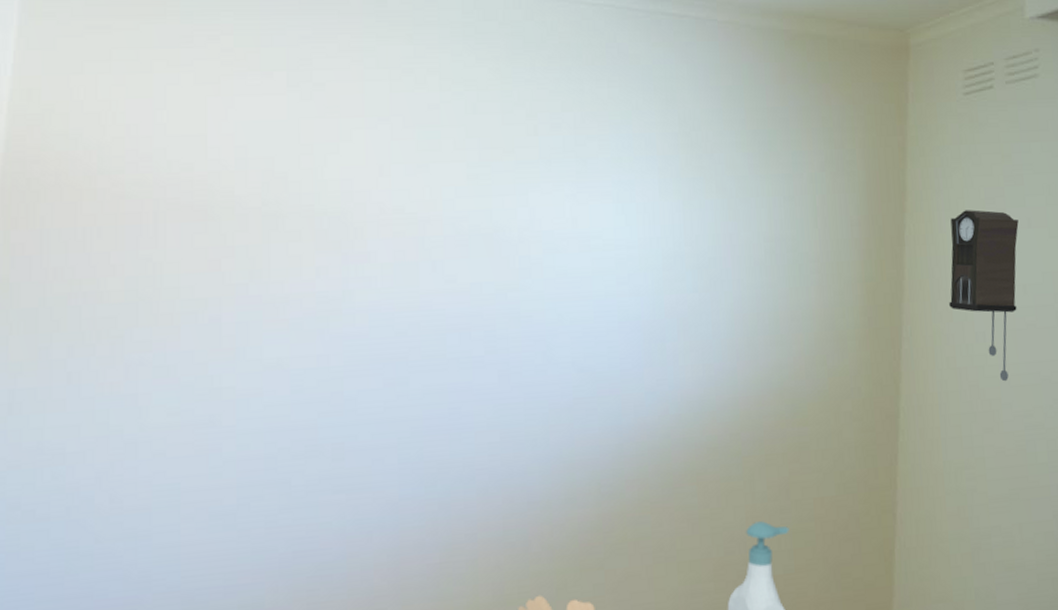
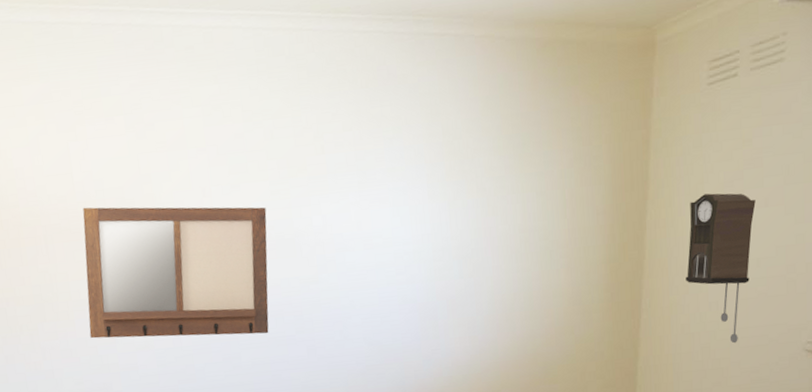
writing board: none [199,179,460,354] -> present [83,207,269,339]

